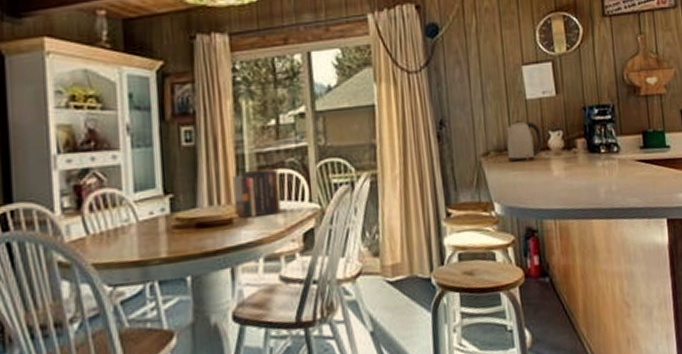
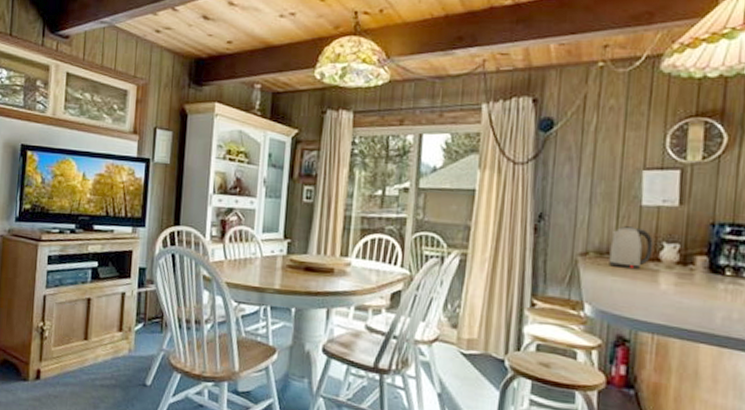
books: present [232,168,281,219] -> none [336,230,378,272]

